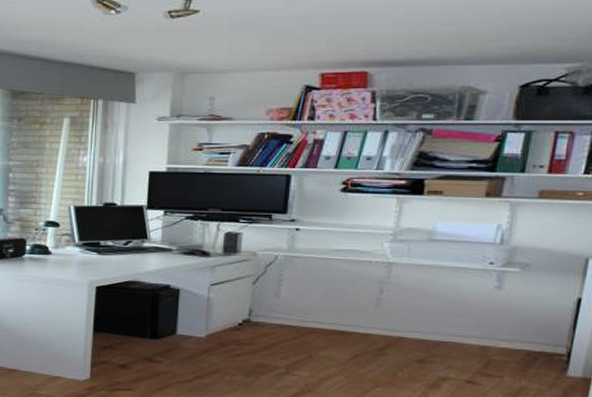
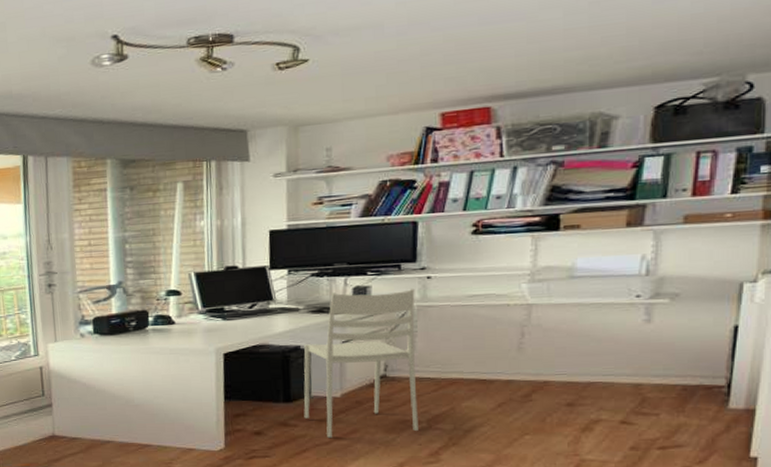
chair: none [169,236,284,376] -> present [303,288,418,438]

